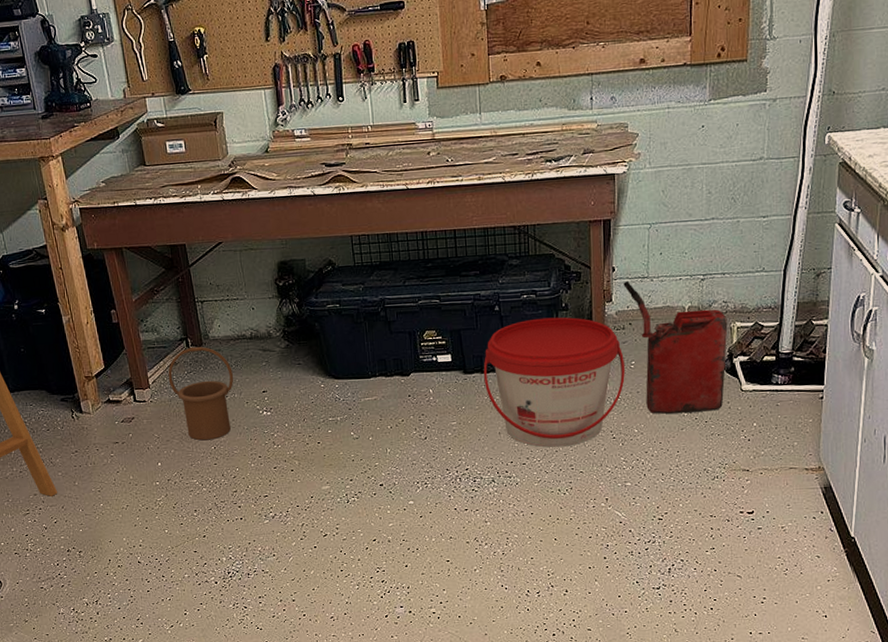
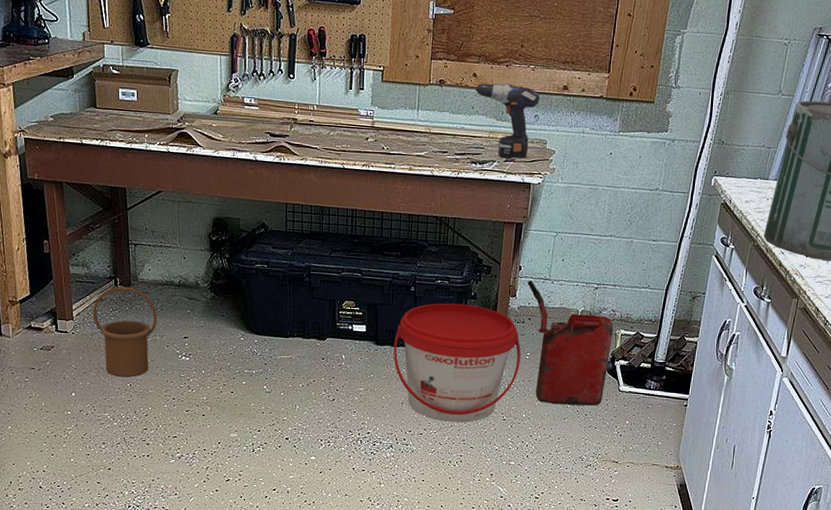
power drill: none [540,67,615,151] -> present [475,83,540,159]

